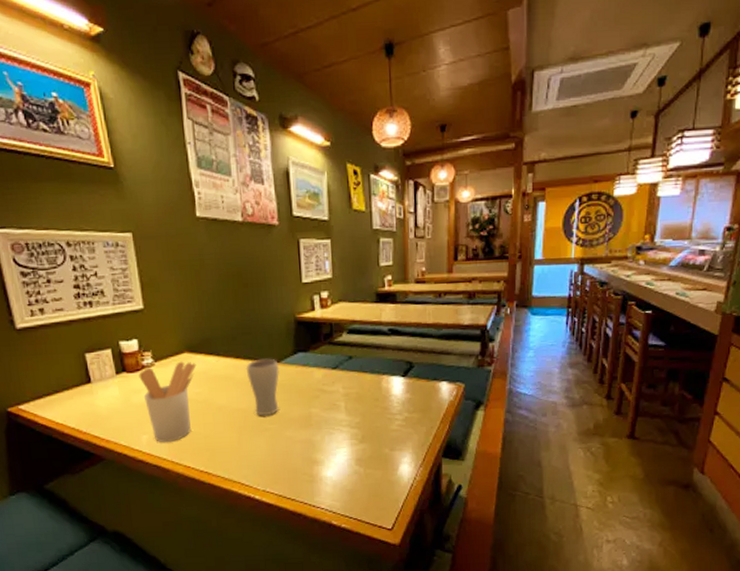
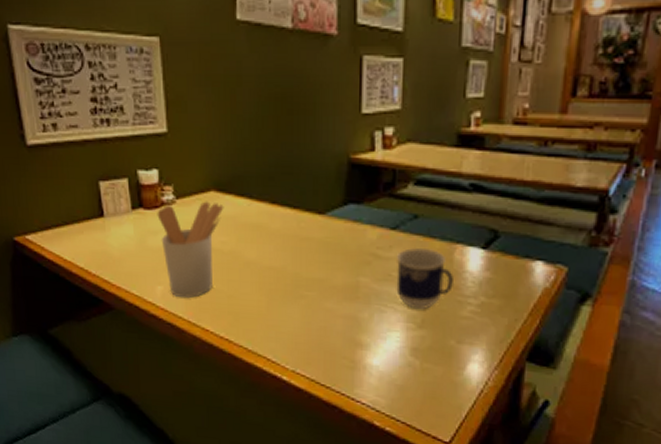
drinking glass: present [246,358,280,416] -> none [282,207,325,280]
cup: none [339,381,383,429] -> present [396,248,453,310]

